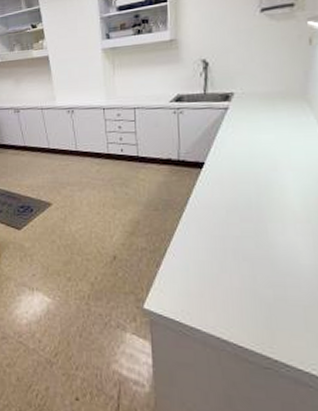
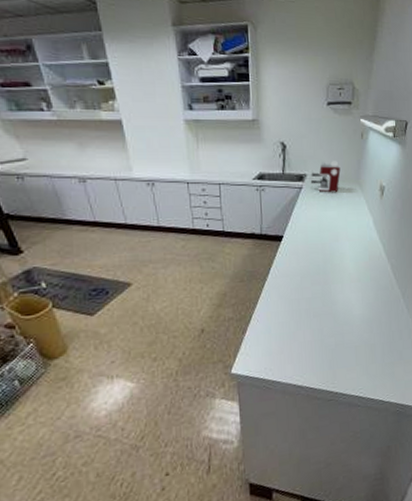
coffee maker: none [238,74,280,113] -> present [310,161,341,193]

